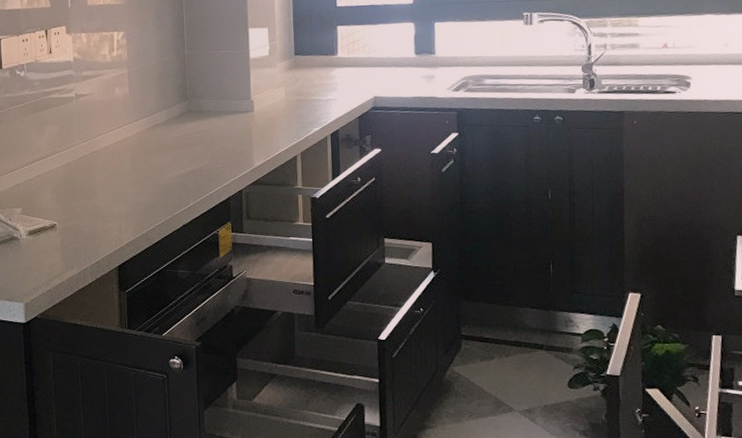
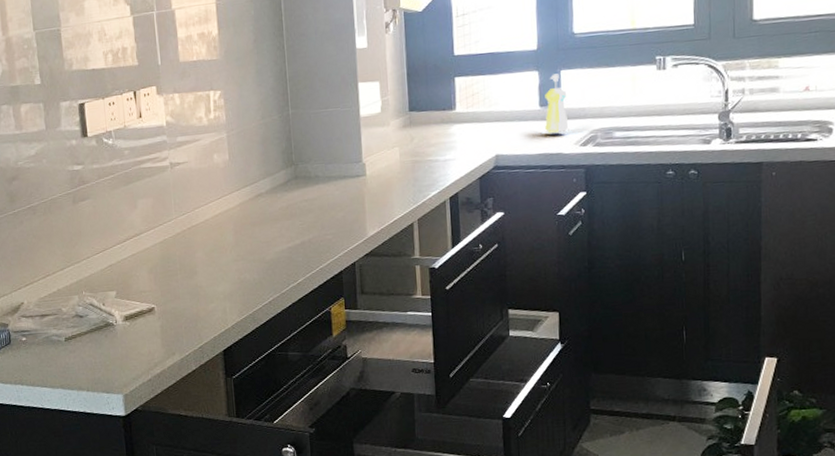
soap dispenser: none [420,25,442,79] -> present [545,73,569,133]

